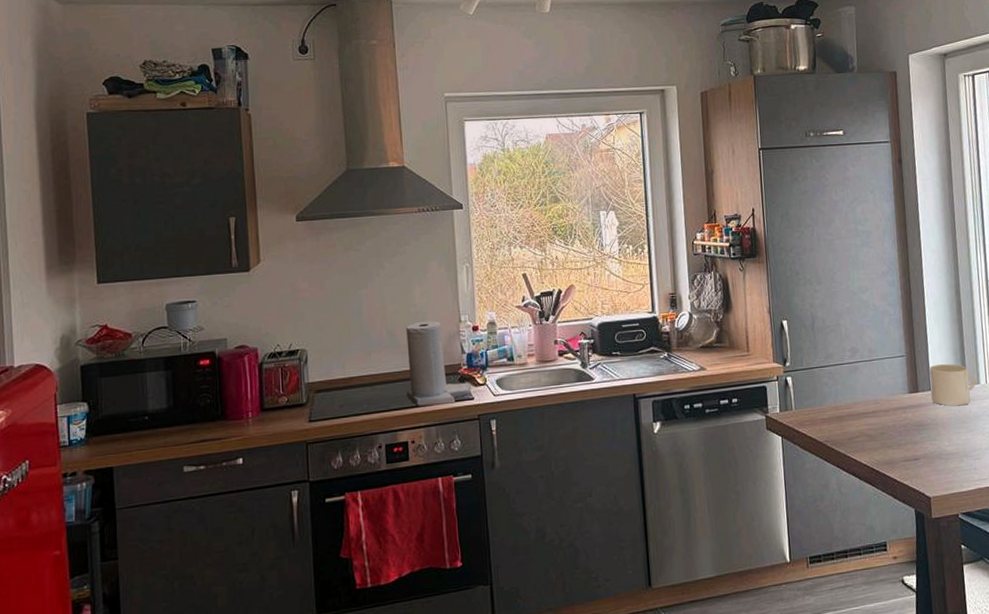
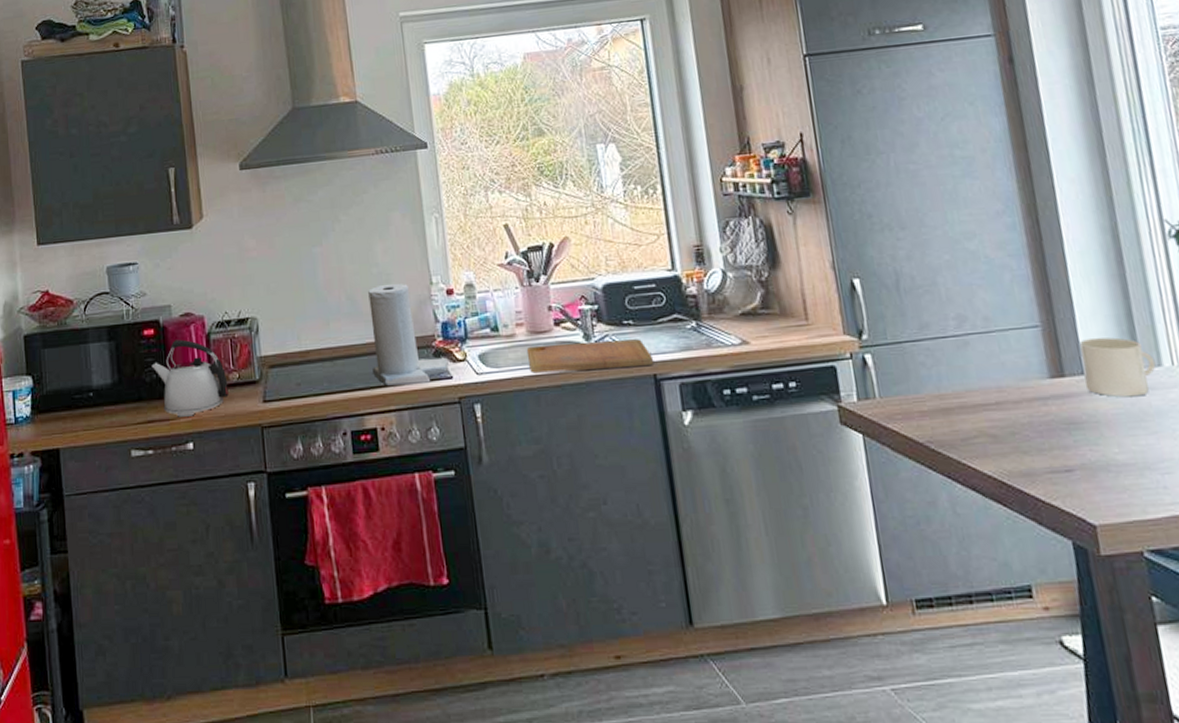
kettle: none [206,368,278,437] -> present [151,339,229,417]
cutting board: none [535,366,634,395] -> present [526,339,654,373]

